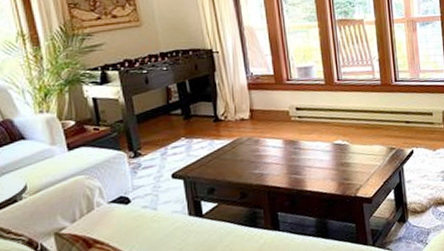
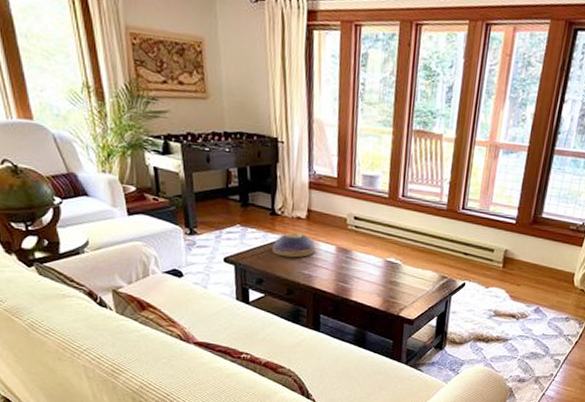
decorative bowl: none [219,134,263,161] -> present [271,232,316,258]

